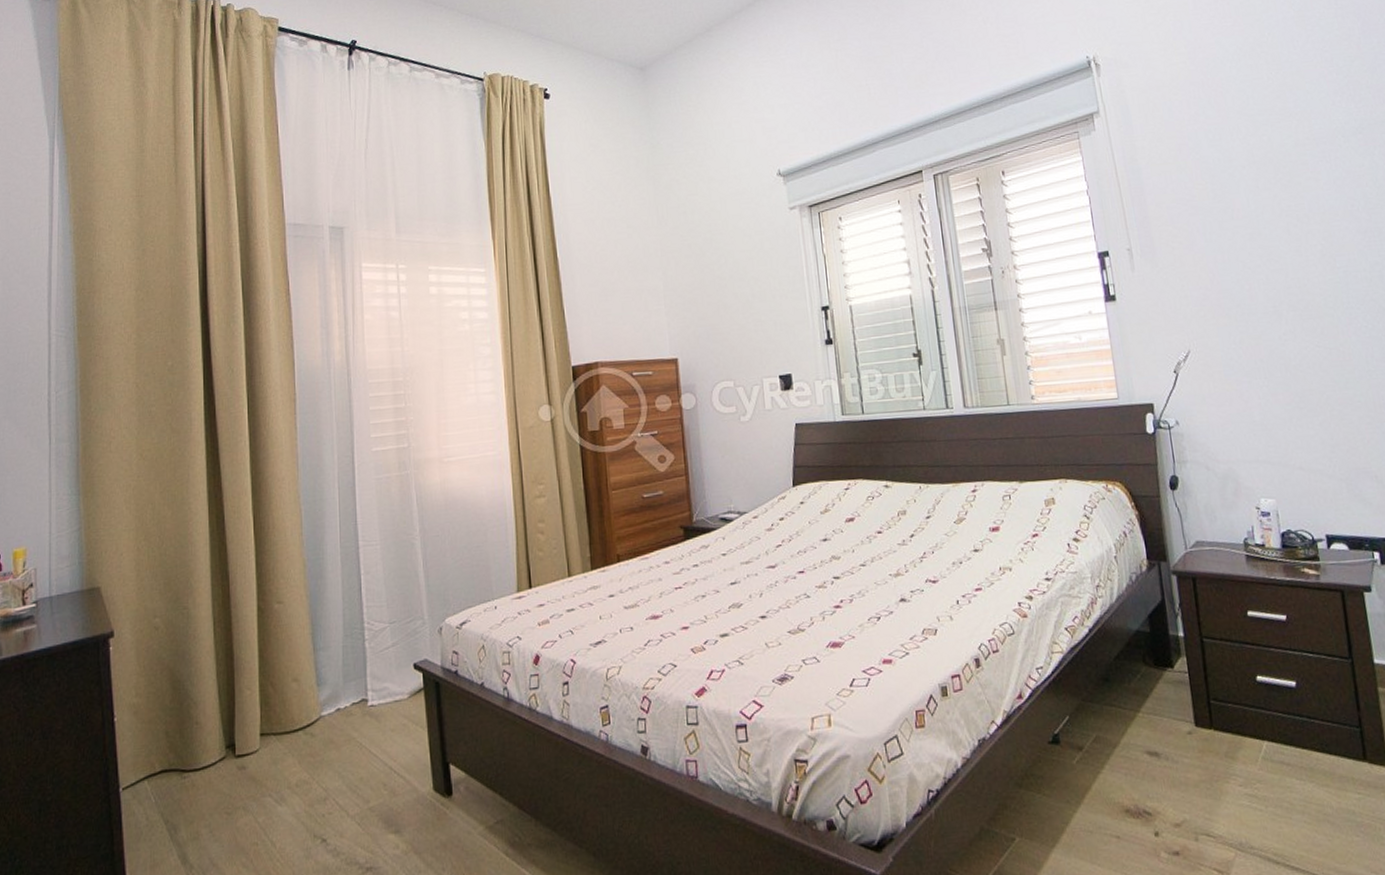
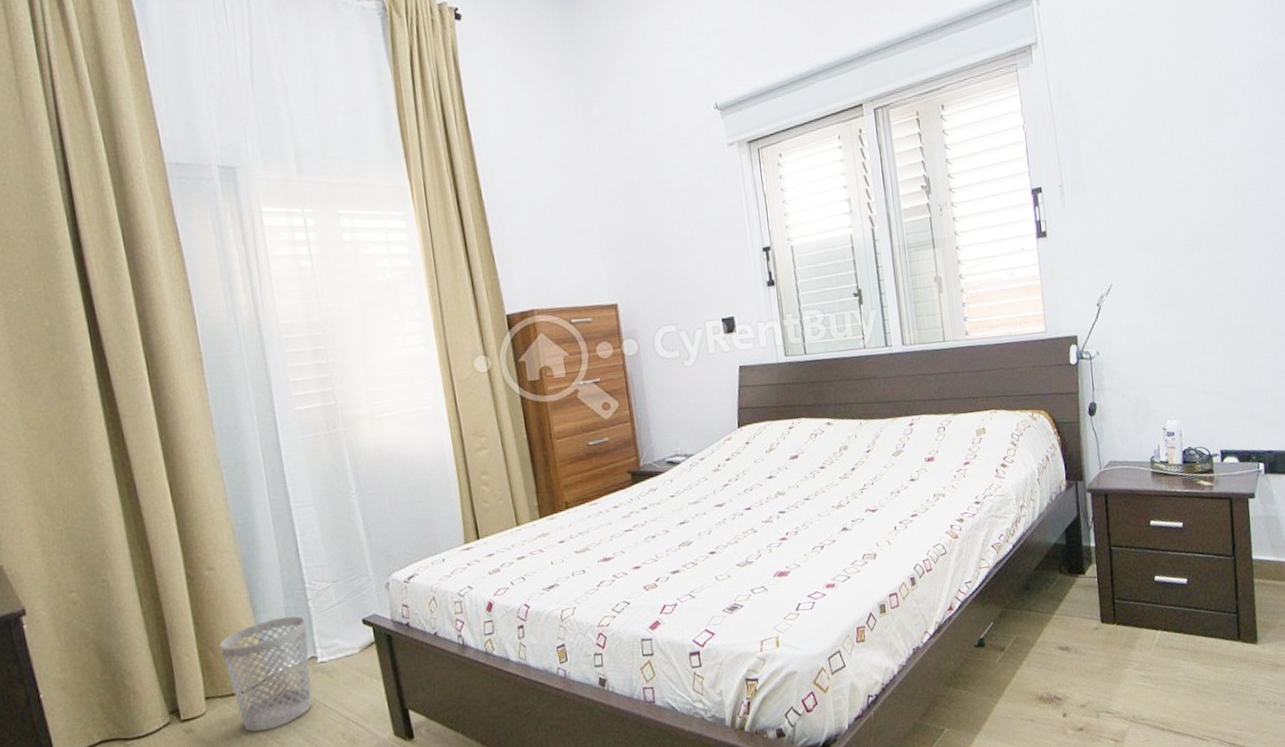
wastebasket: none [279,655,361,775] -> present [219,616,313,732]

